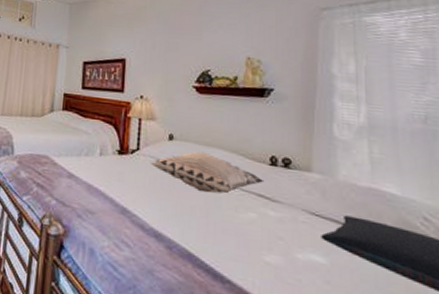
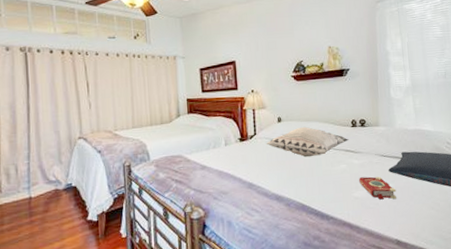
book: none [274,236,332,280] -> present [359,176,397,200]

